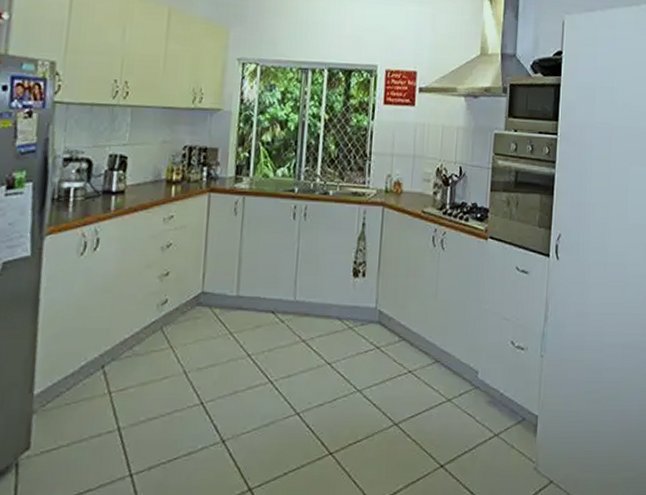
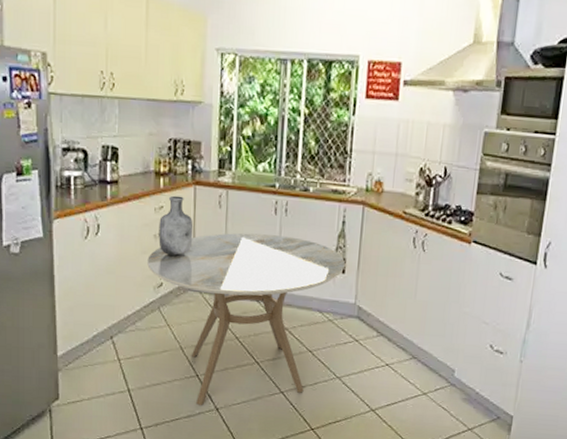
dining table: none [151,240,365,440] -> present [147,233,345,406]
vase: none [166,204,206,268] -> present [158,195,194,256]

